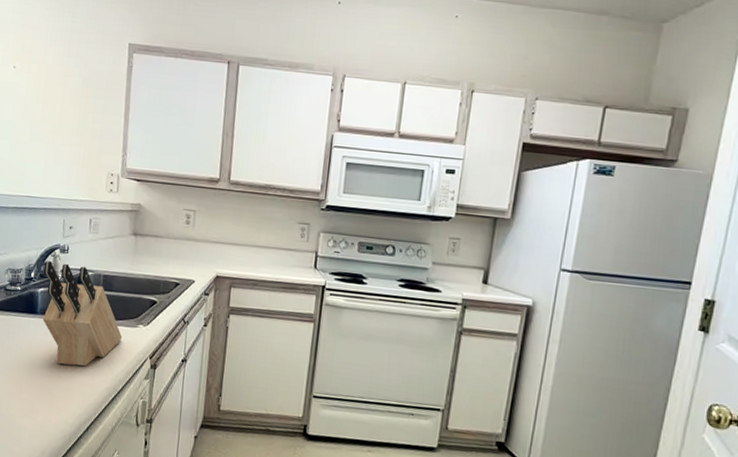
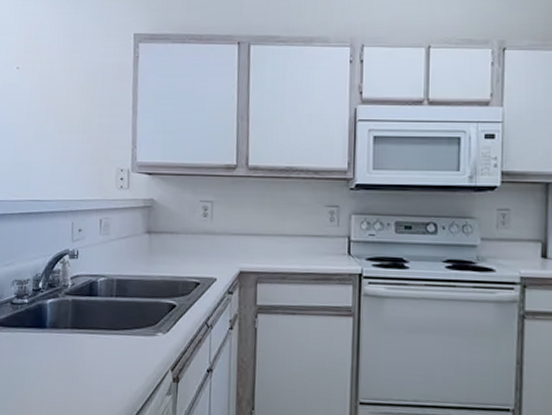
knife block: present [42,261,123,367] -> none [52,268,140,385]

